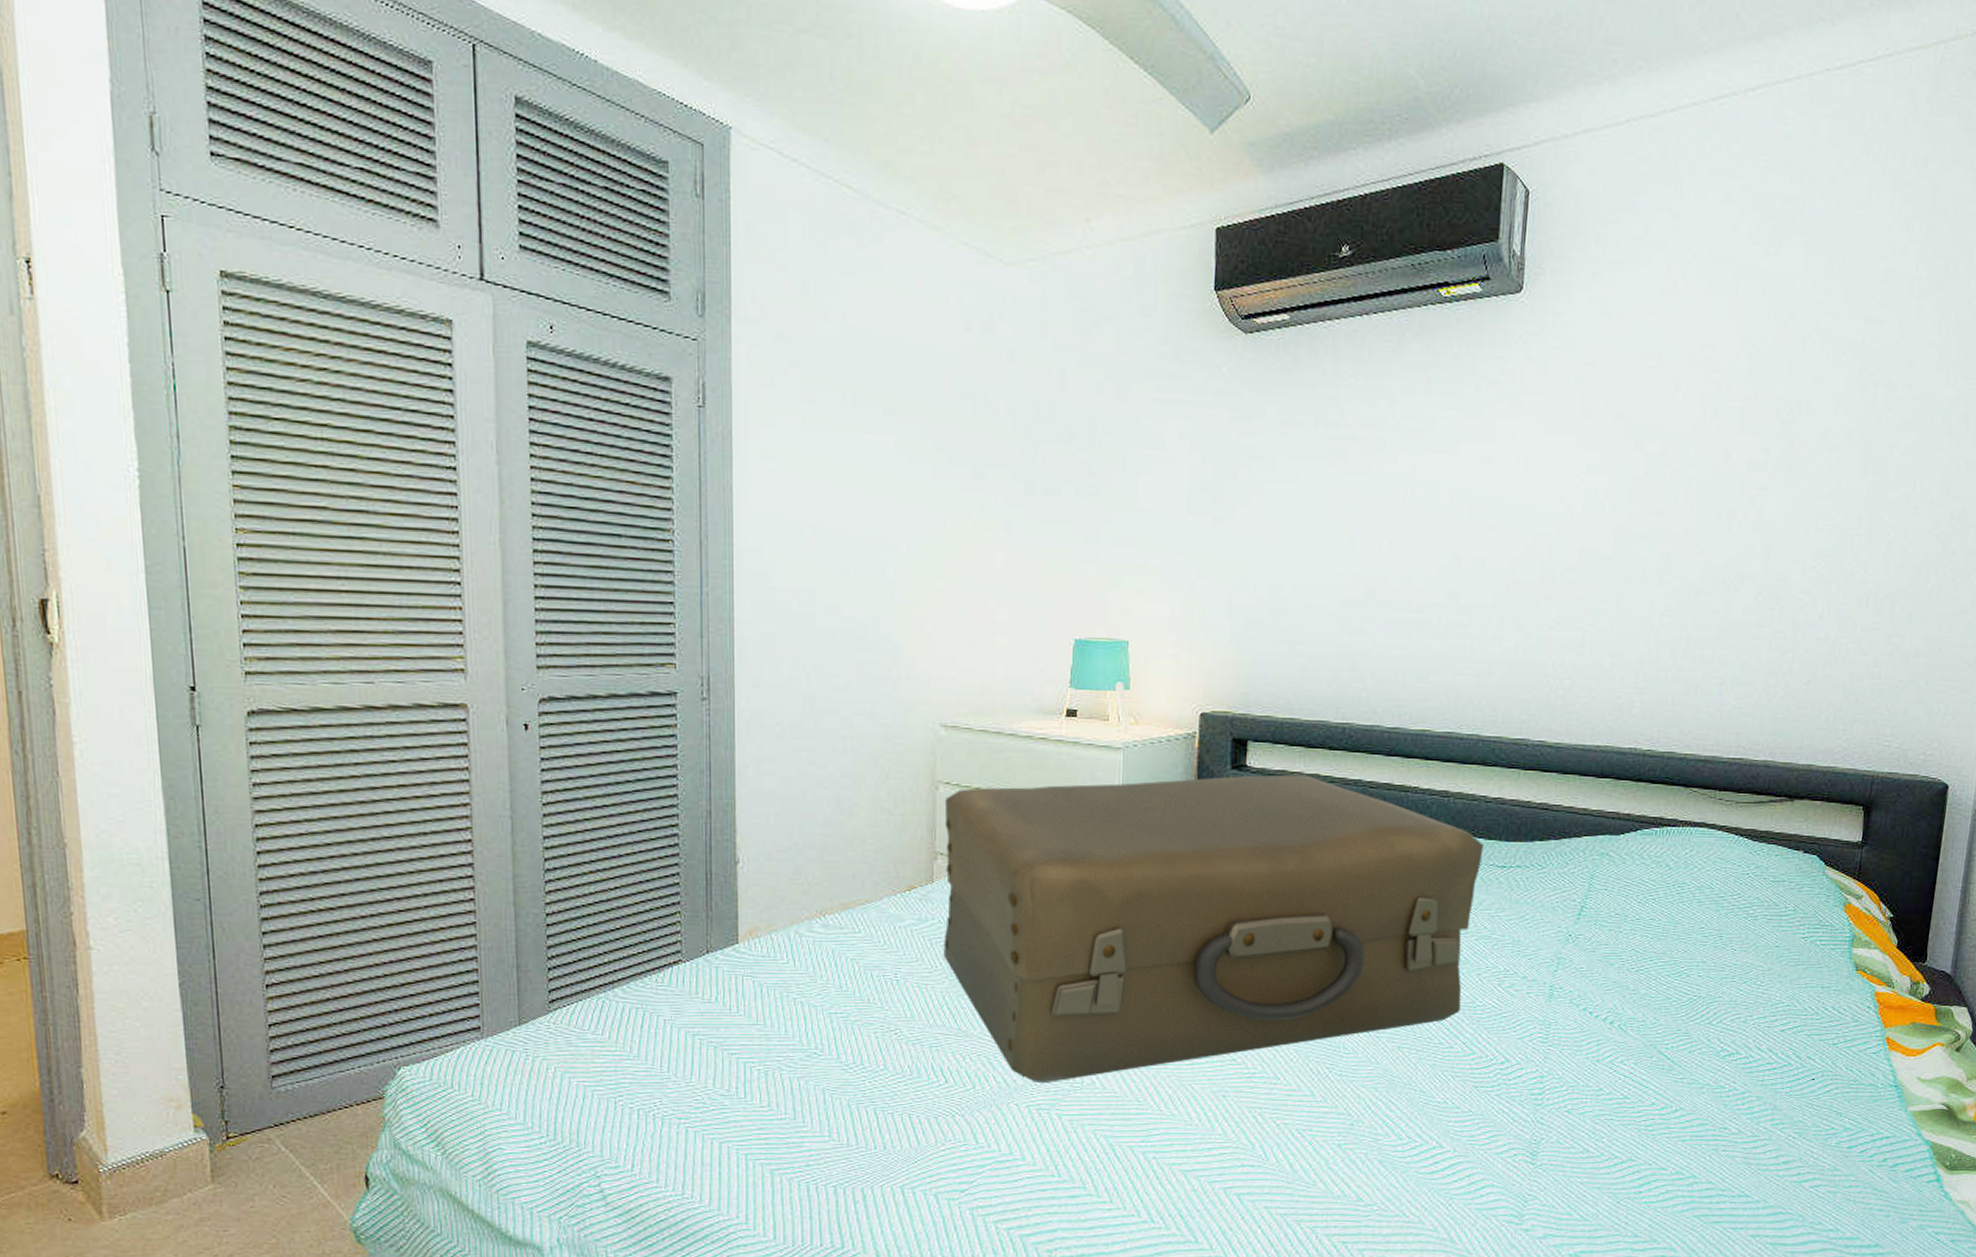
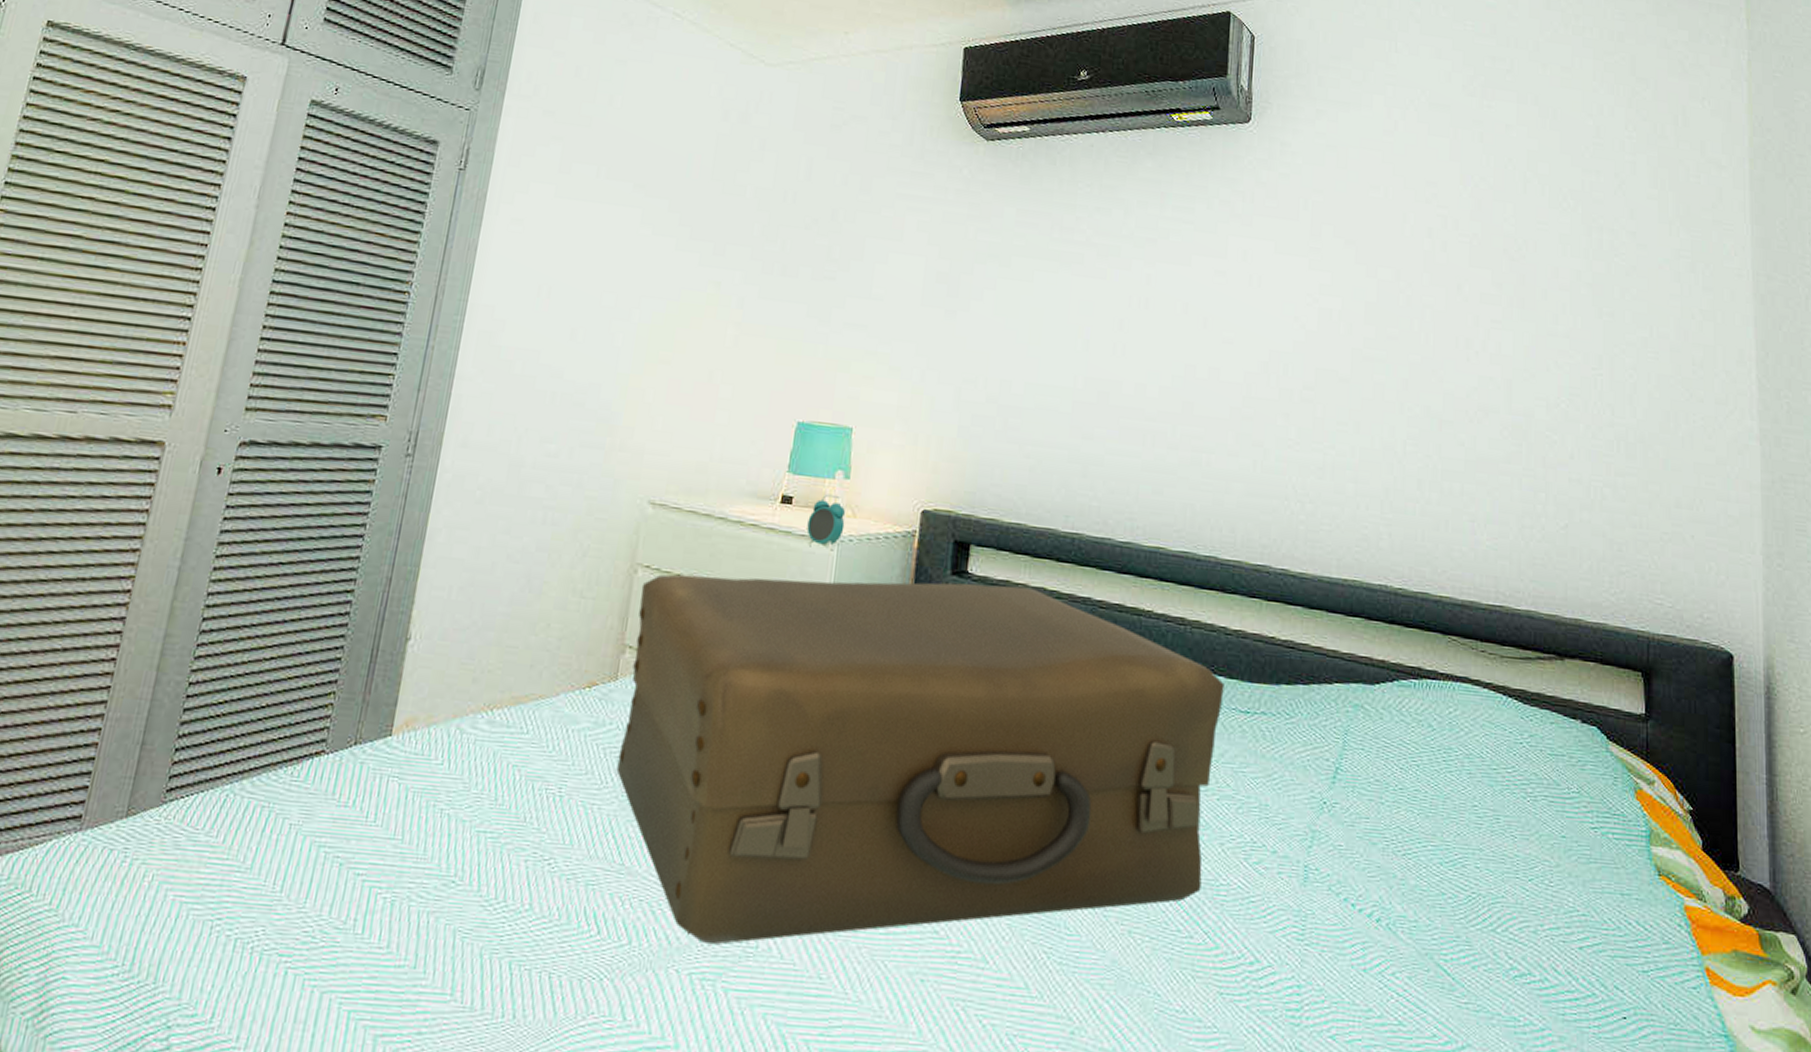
alarm clock: none [1093,704,1129,756] -> present [807,493,845,551]

